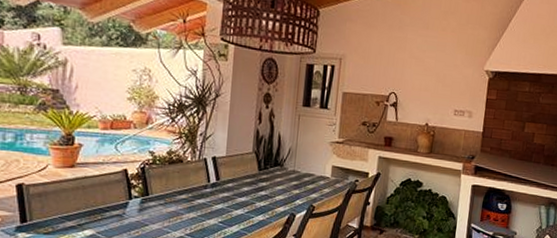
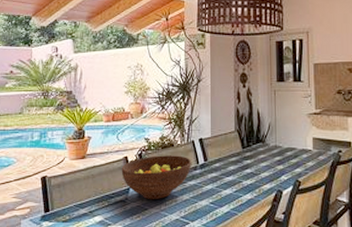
fruit bowl: none [119,170,202,216] -> present [121,155,191,200]

